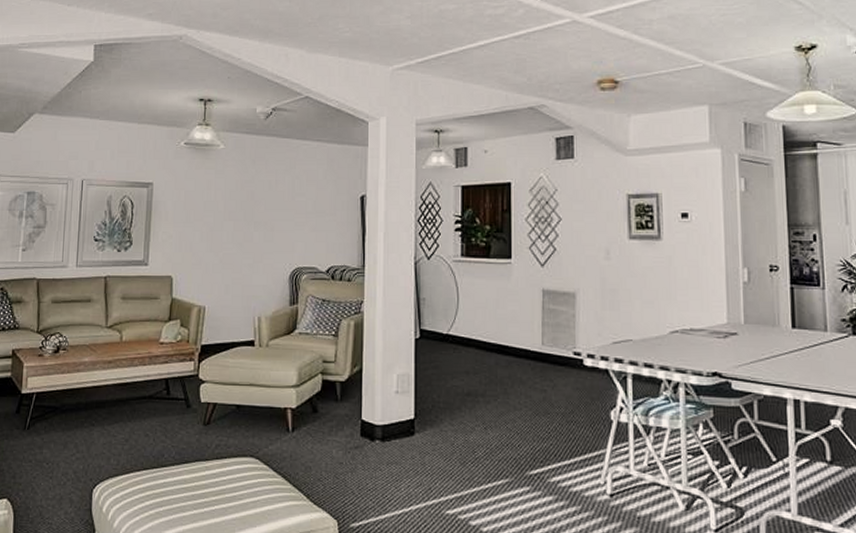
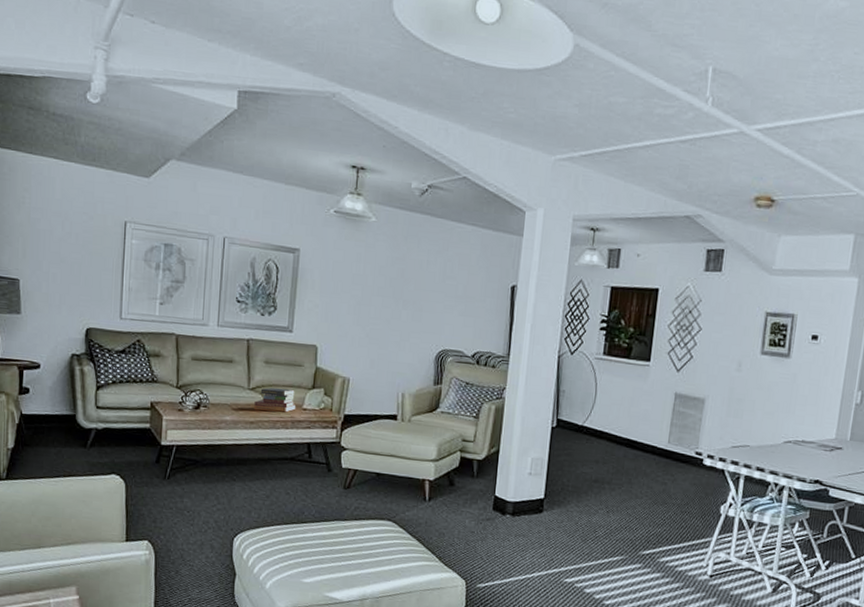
books: none [112,323,153,349] -> present [254,387,296,413]

